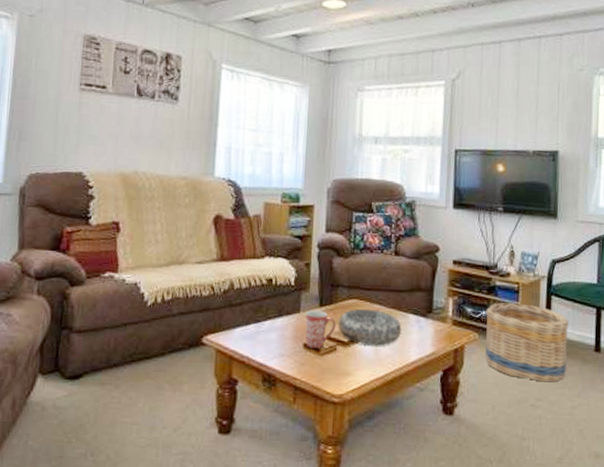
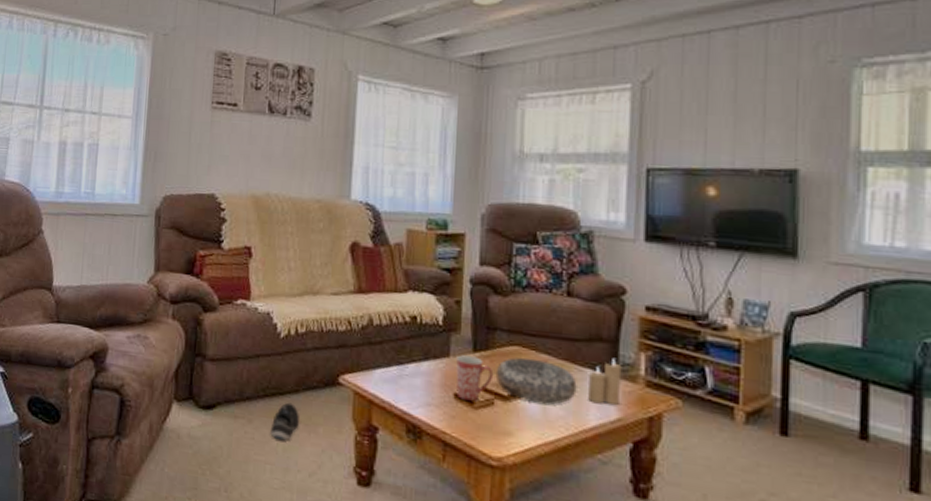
shoe: none [137,365,165,401] -> present [270,402,299,441]
candle: none [409,303,436,342] -> present [587,358,622,405]
basket: present [485,303,569,382] -> none [692,363,818,474]

